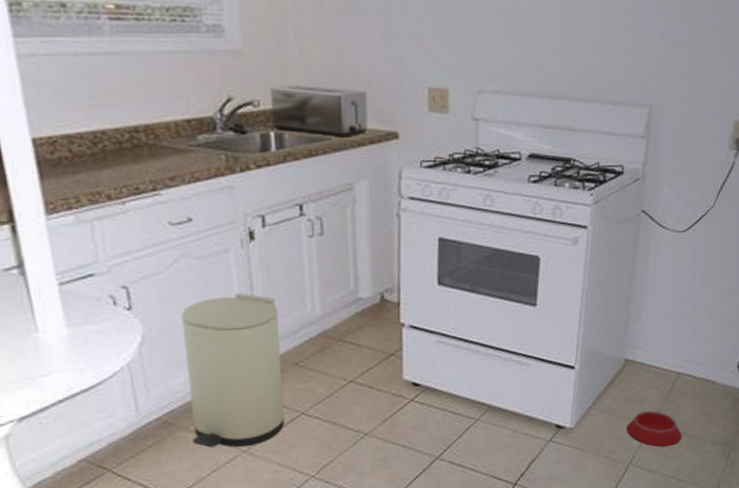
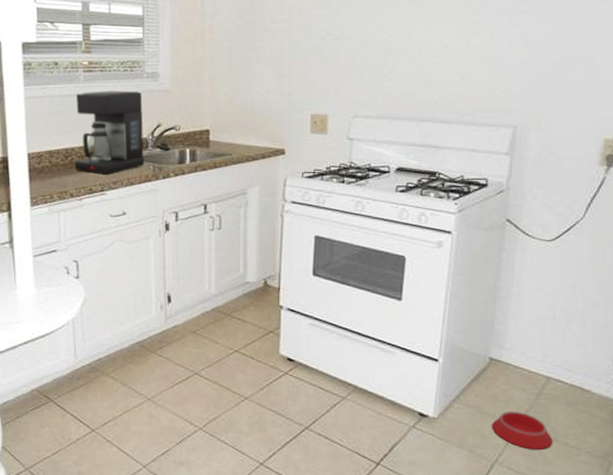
coffee maker: none [101,48,212,168] -> present [75,91,144,175]
pedal bin: present [181,293,285,448] -> none [112,271,182,395]
toaster: present [270,84,368,137] -> none [188,114,261,153]

